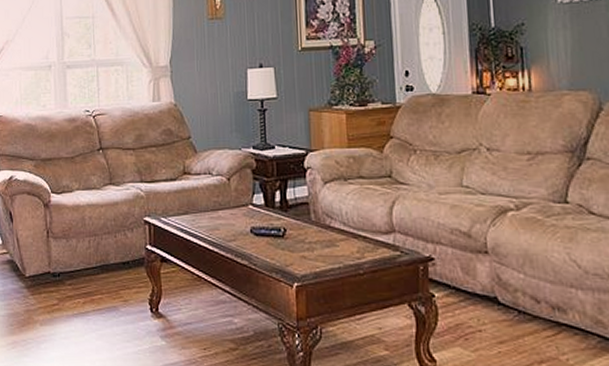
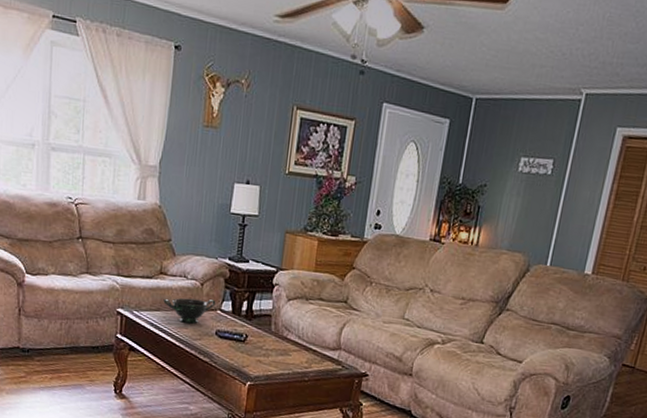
bowl: none [190,194,246,224] -> present [163,297,216,324]

